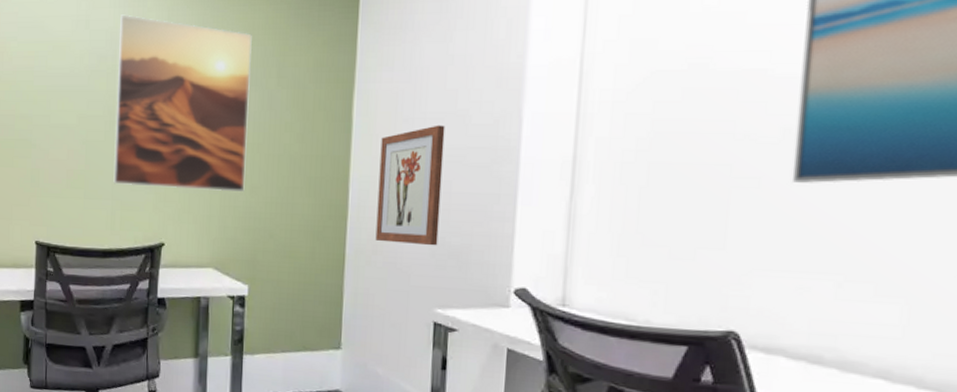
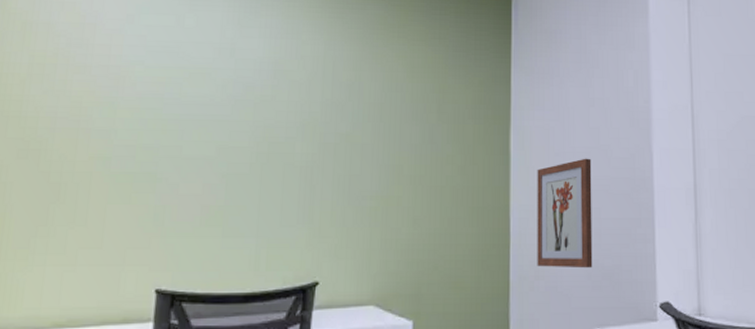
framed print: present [113,14,252,192] -> none [259,45,412,225]

